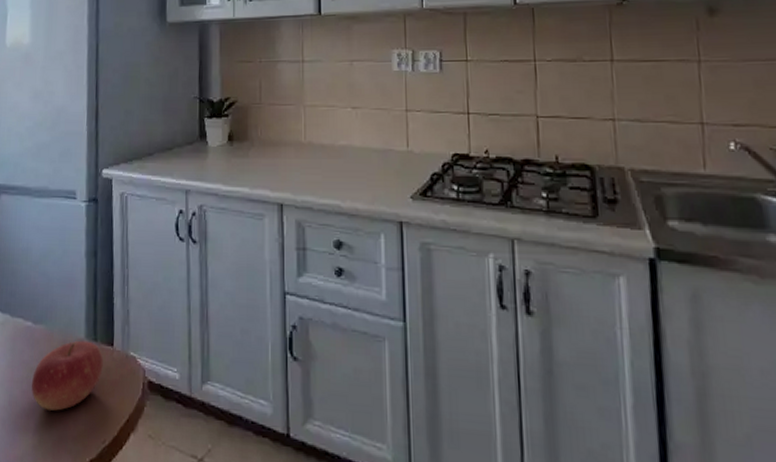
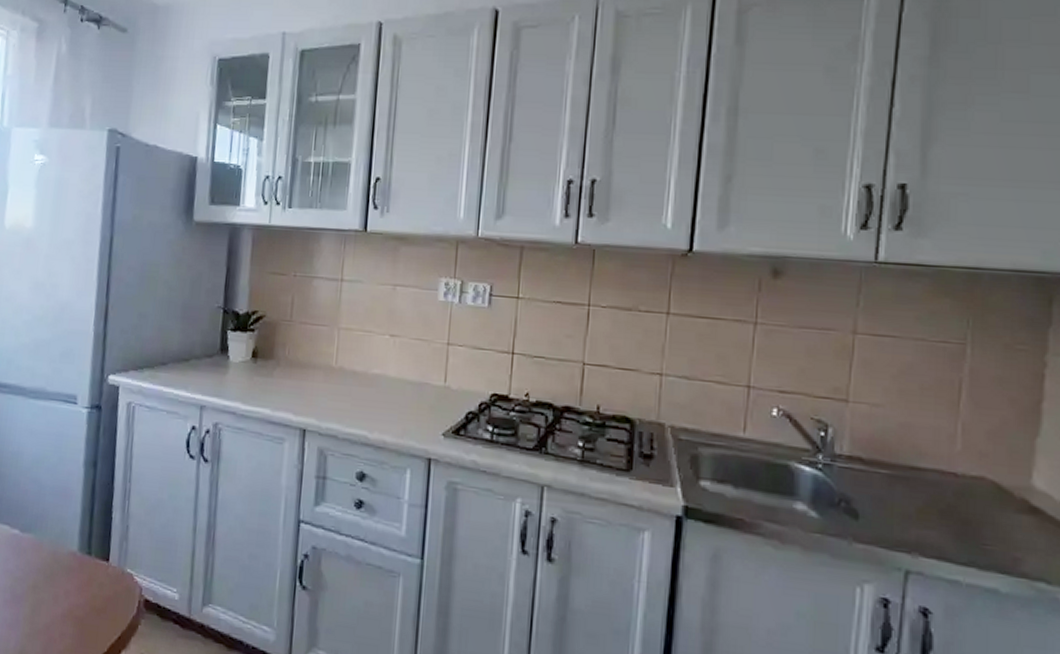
fruit: present [31,340,103,411] -> none [14,553,97,623]

